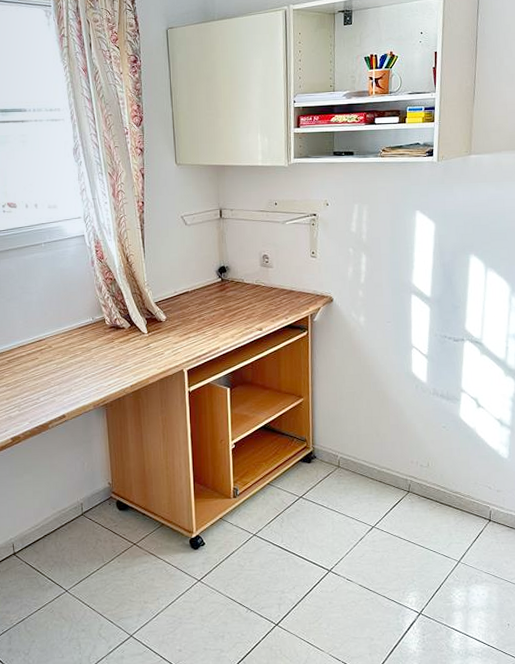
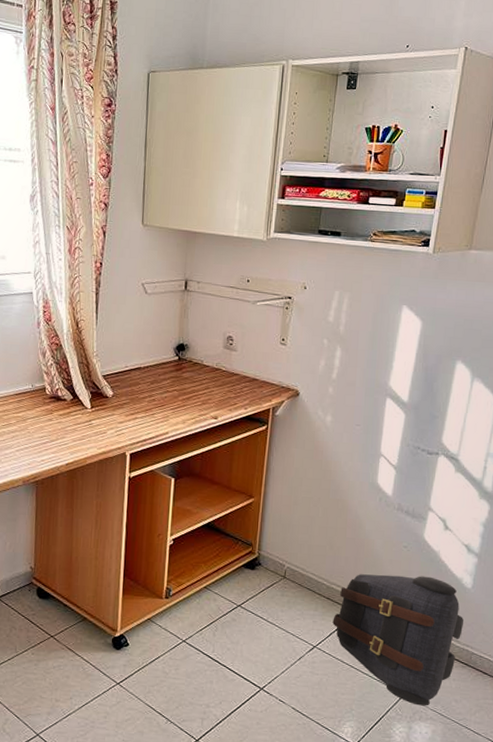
backpack: none [387,451,505,570] -> present [332,574,463,706]

